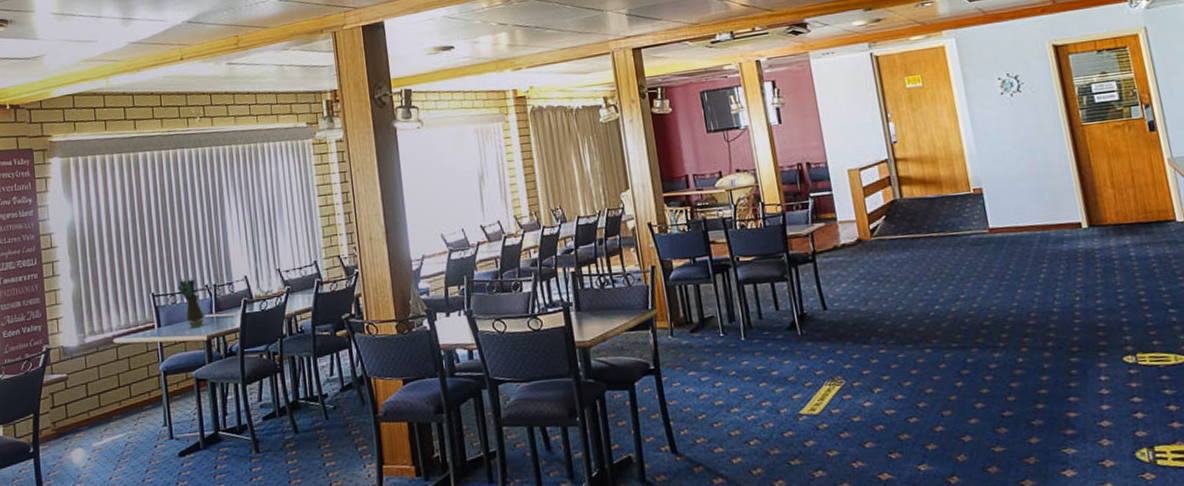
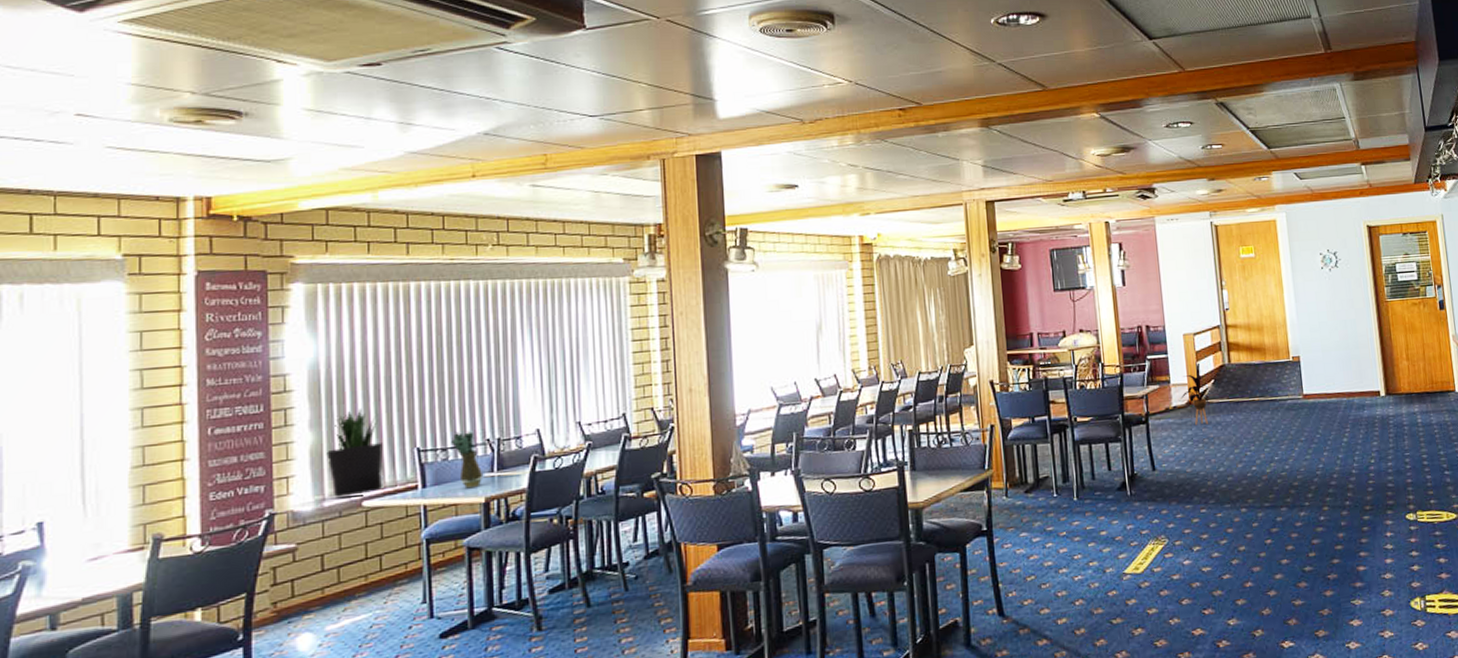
planter: none [84,261,127,335] -> present [326,409,383,497]
house plant: none [849,198,882,263] -> present [1180,362,1209,426]

